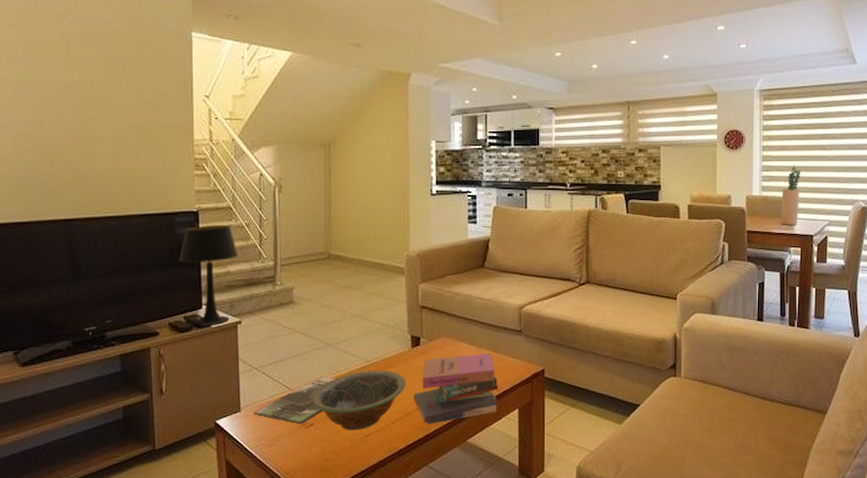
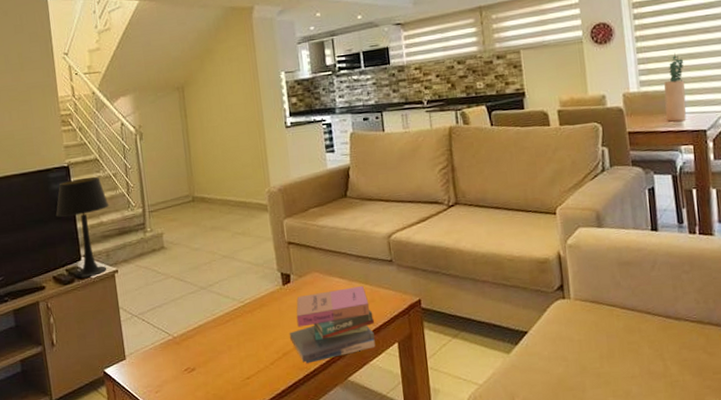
magazine: present [254,376,335,424] -> none [138,320,212,369]
decorative bowl: present [311,370,406,430] -> none [191,310,281,373]

